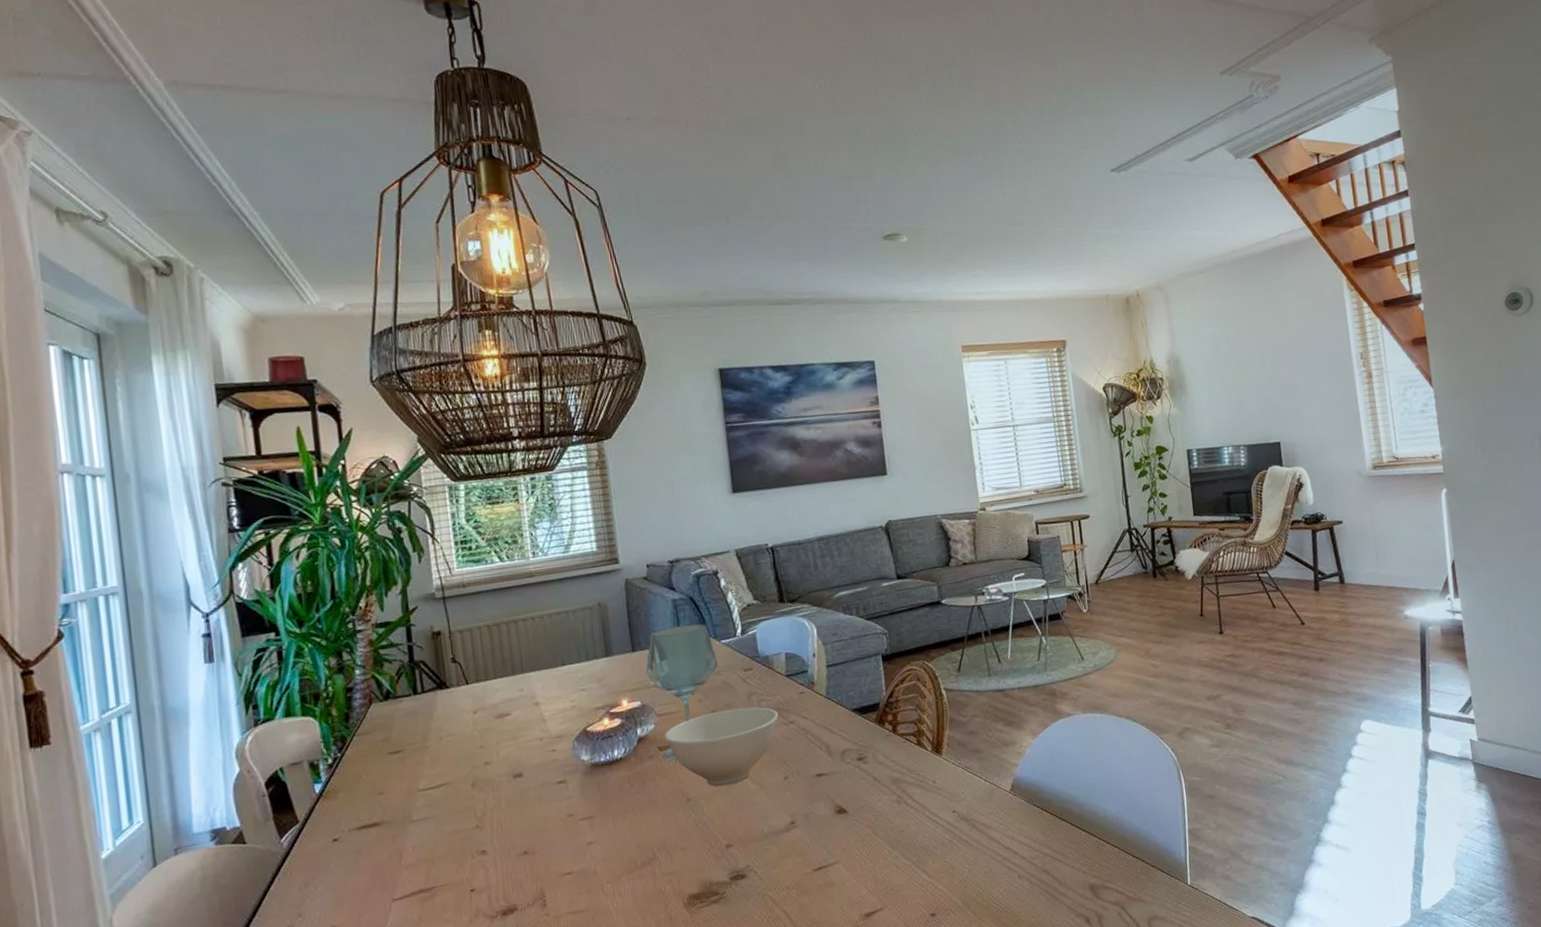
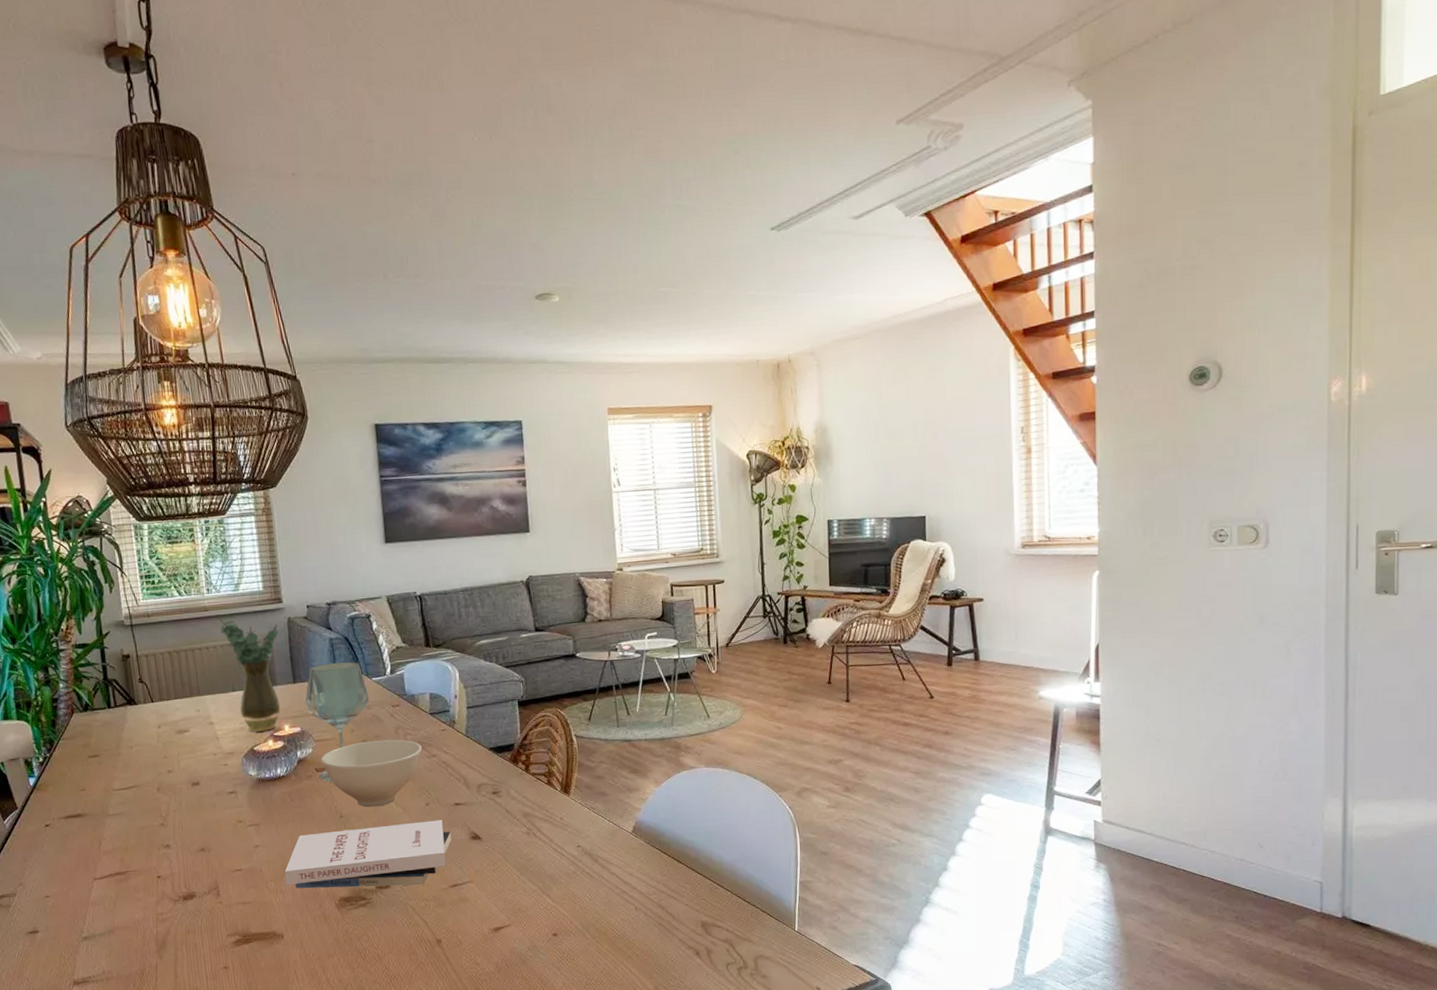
vase: none [547,584,618,711] -> present [219,618,281,732]
books: none [623,794,815,889] -> present [284,820,452,889]

